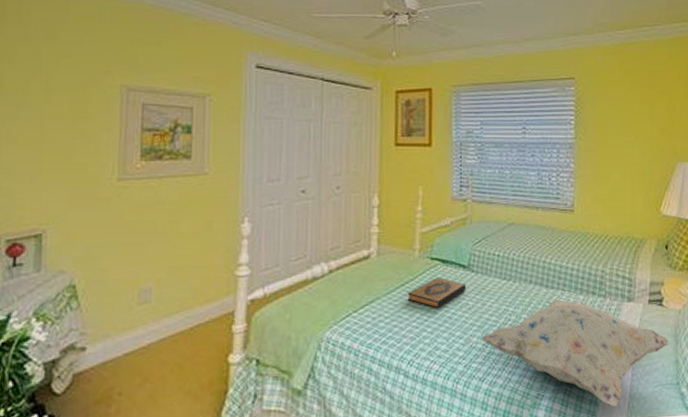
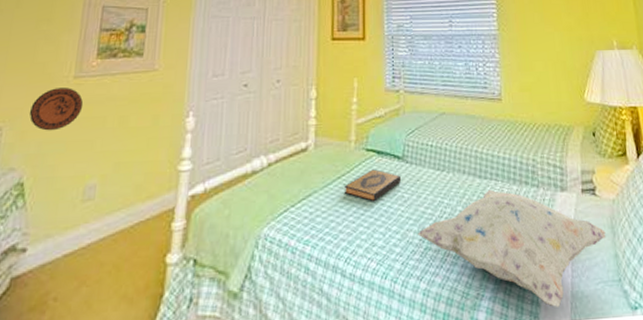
decorative plate: none [73,190,131,234] -> present [29,88,84,131]

